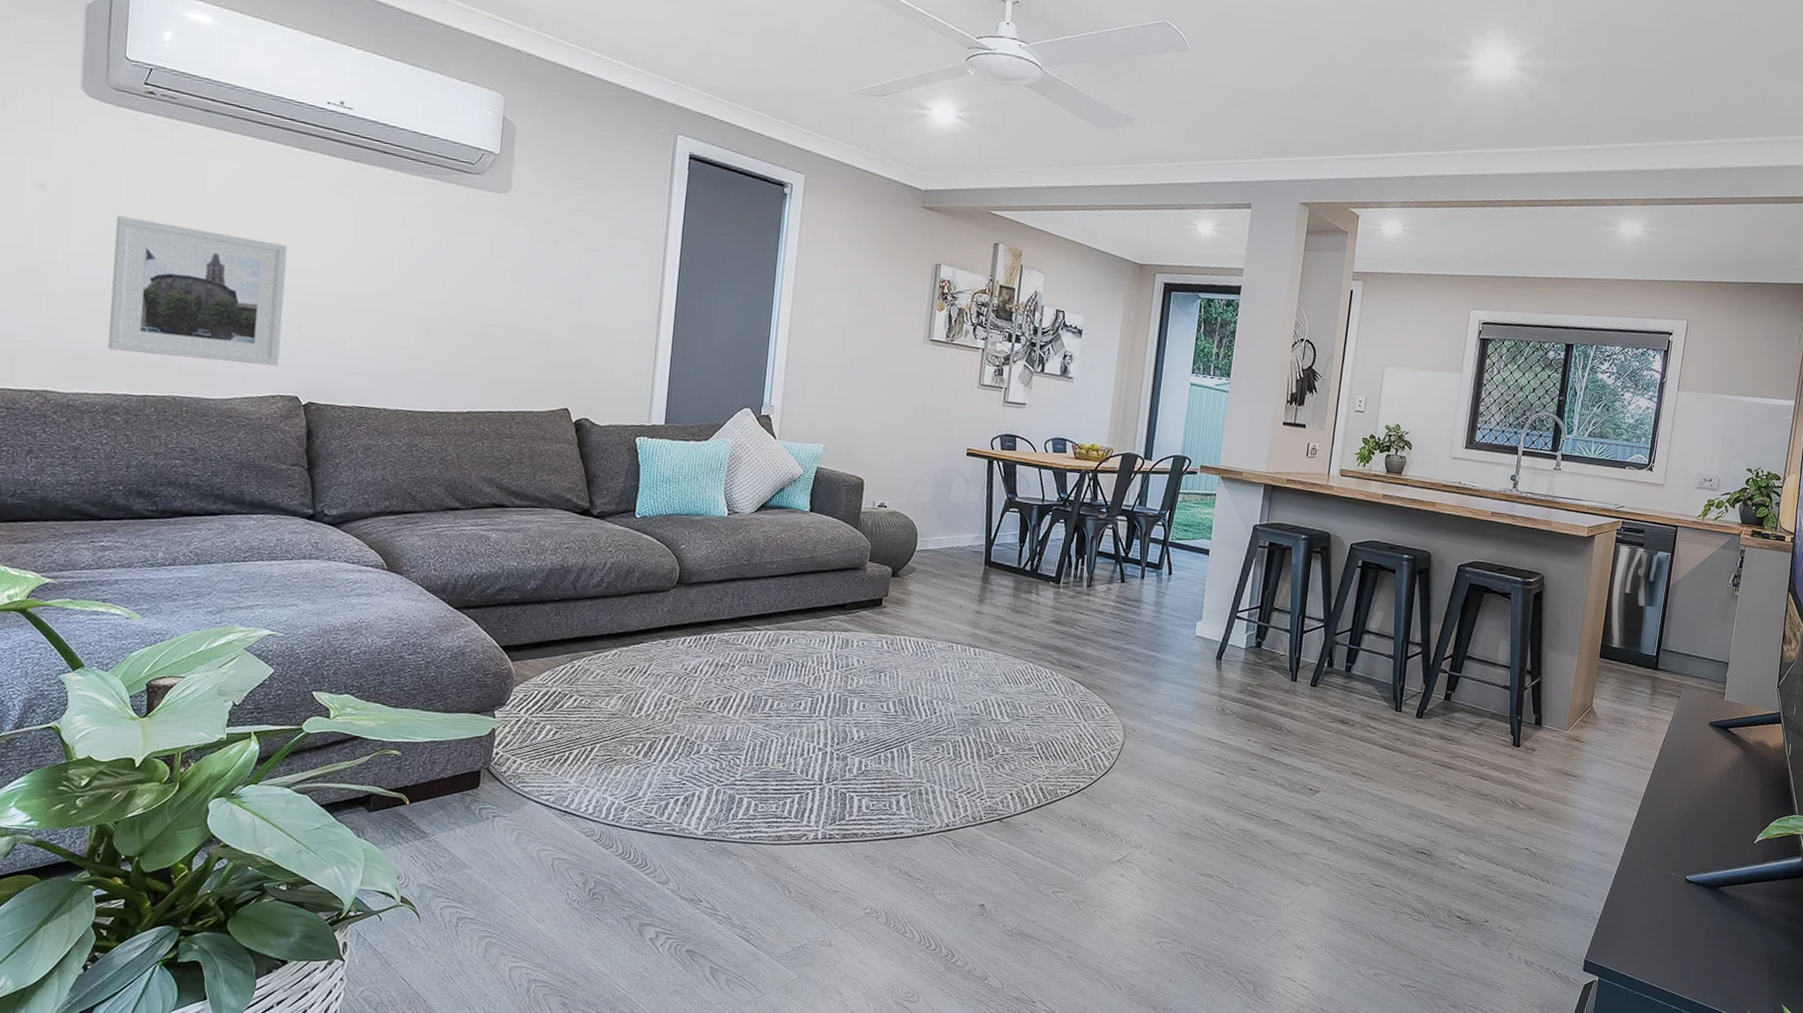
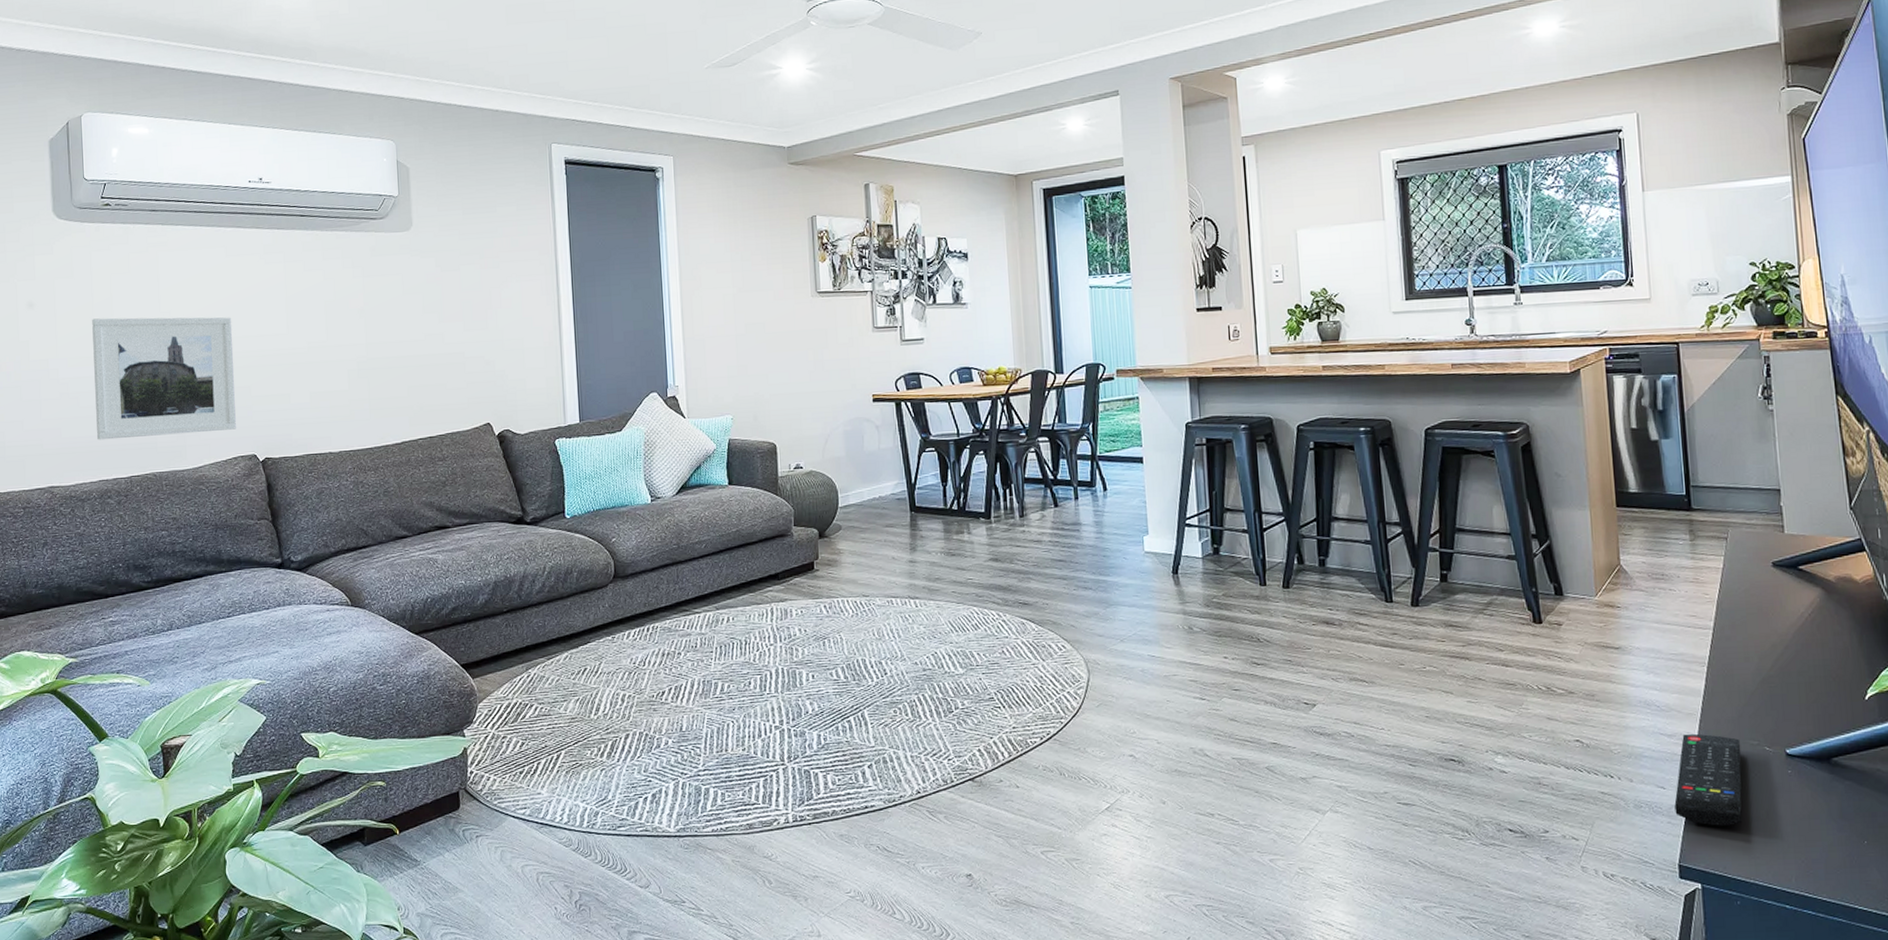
remote control: none [1591,853,1654,932] -> present [1674,733,1742,826]

